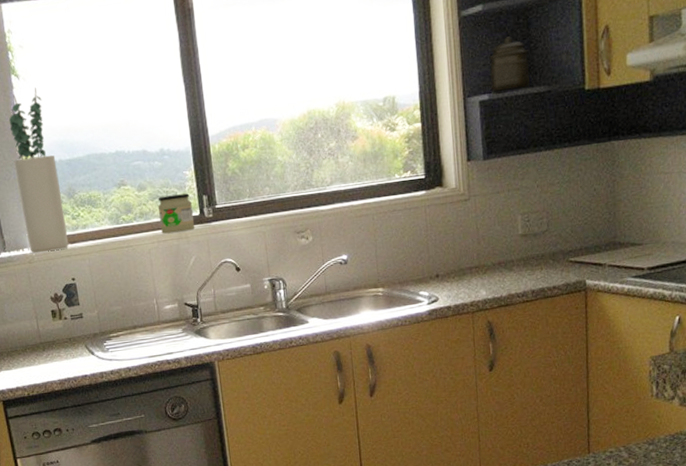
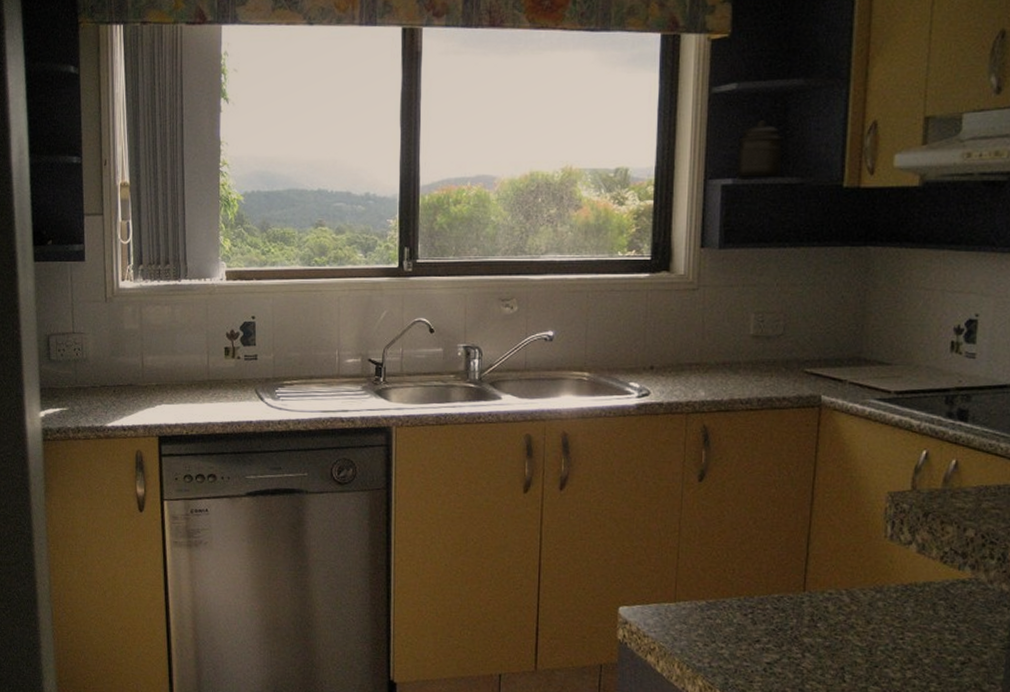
vase: present [9,87,69,254] -> none [210,113,255,285]
jar: present [157,193,195,234] -> none [354,243,392,283]

